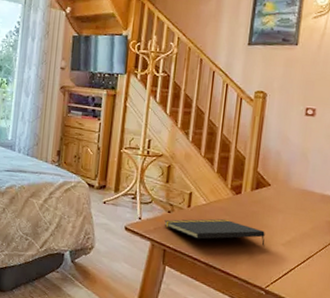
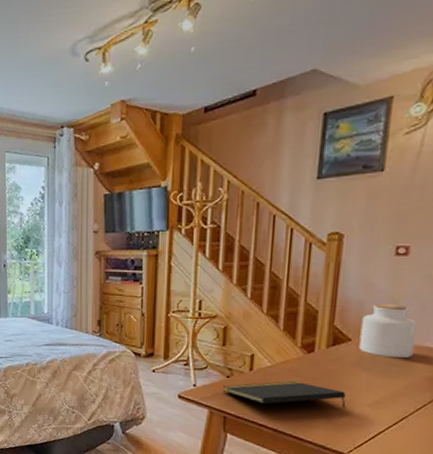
jar: none [276,155,321,204] -> present [359,303,417,359]

